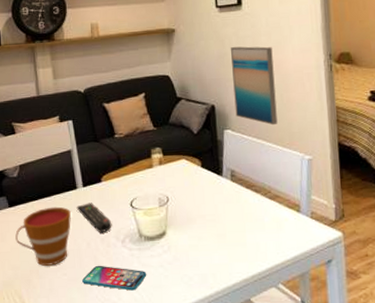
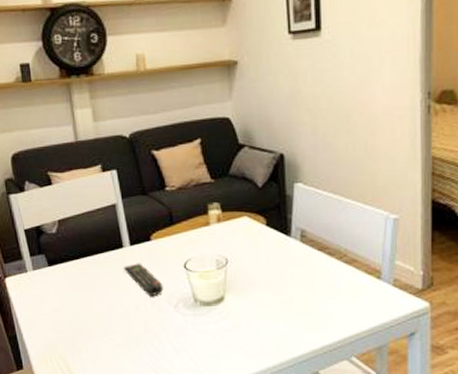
cup: present [15,206,71,266] -> none [56,266,118,329]
smartphone: present [82,265,147,291] -> none [131,330,203,359]
wall art: present [230,46,278,126] -> none [304,82,359,179]

